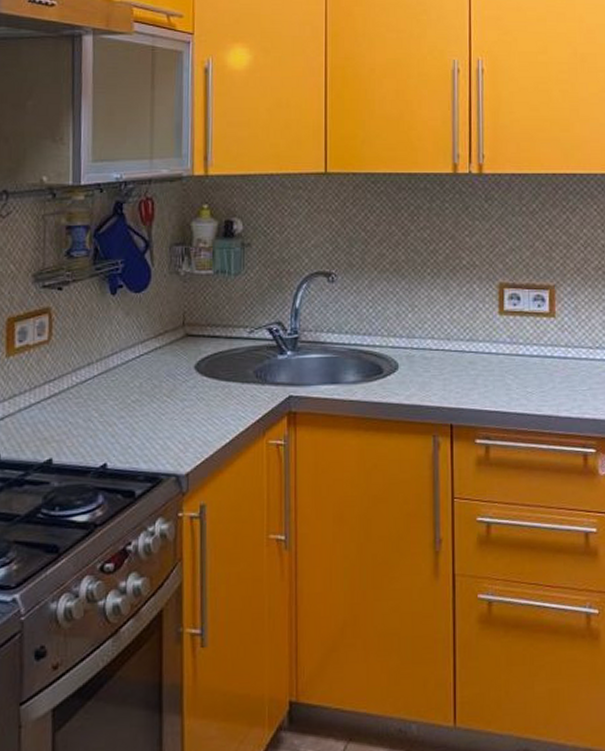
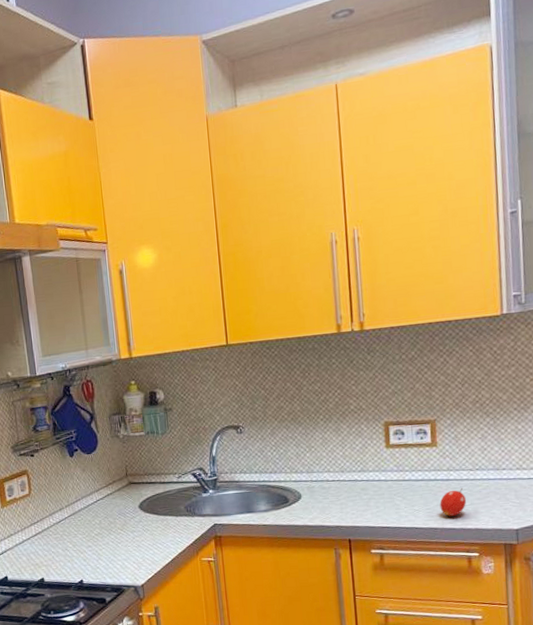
fruit: none [555,369,585,402] -> present [440,488,467,516]

